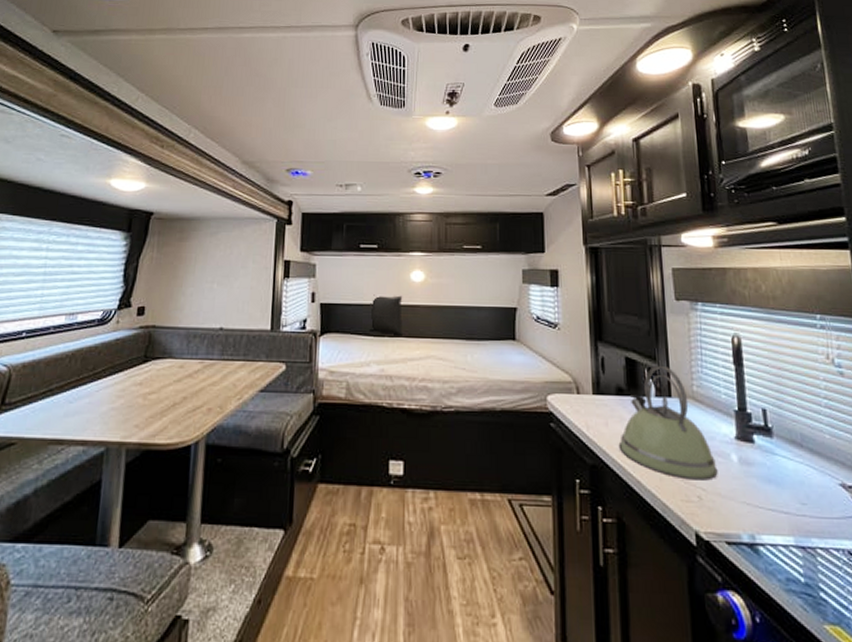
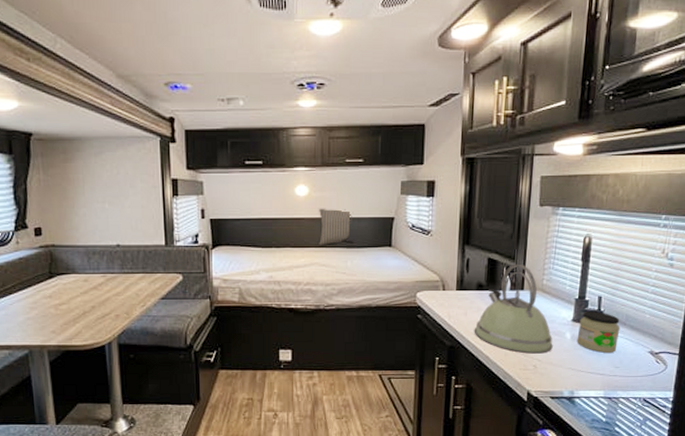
pillow: present [368,294,402,336] -> none [256,209,288,247]
pillow: none [435,296,474,336] -> present [319,209,354,245]
jar: none [745,426,798,483] -> present [576,310,621,353]

